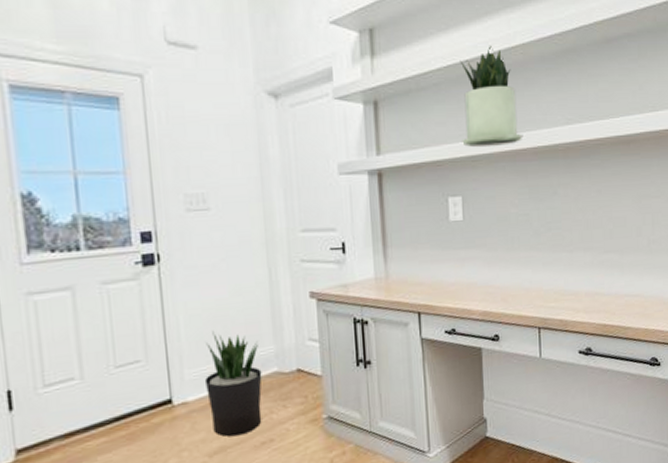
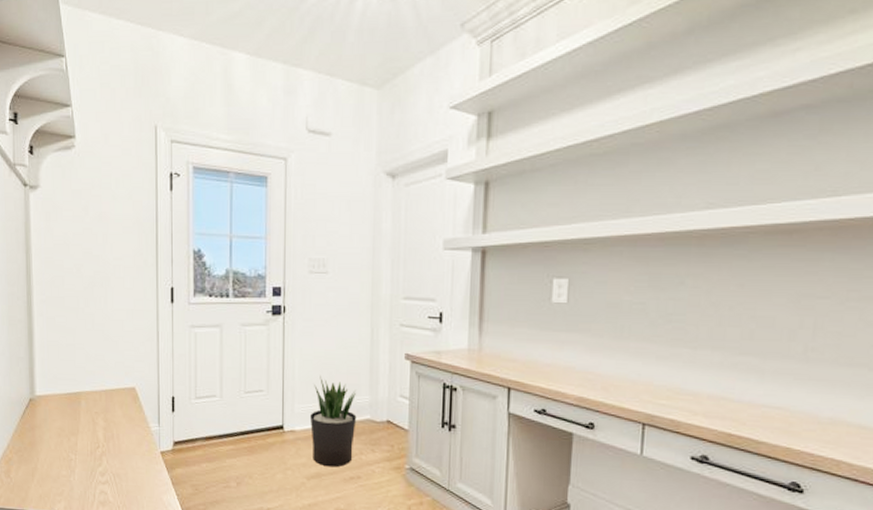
planter: present [459,46,523,148] -> none [573,125,649,231]

